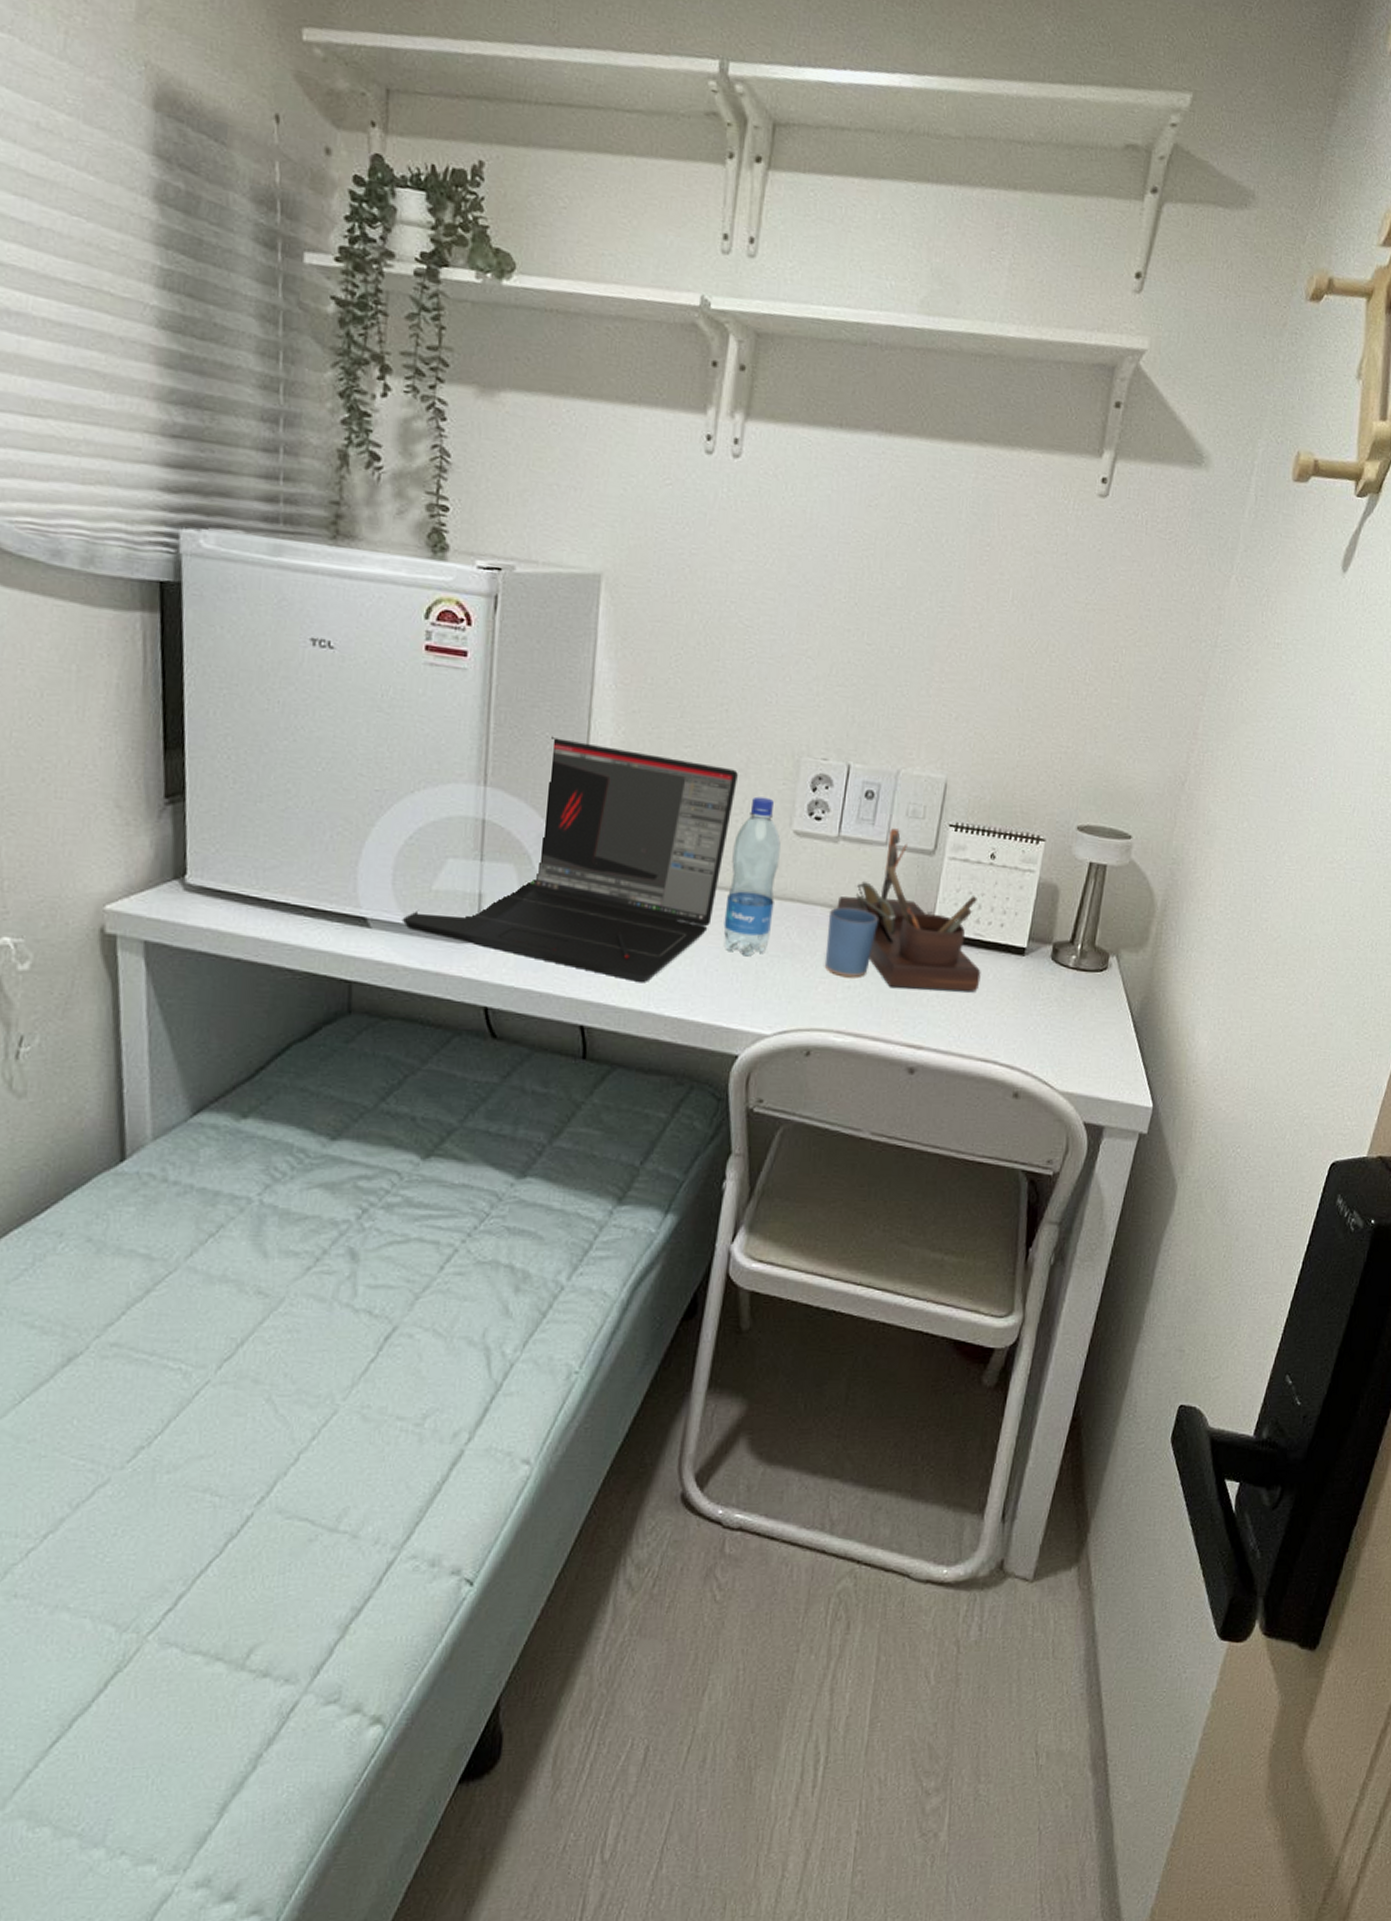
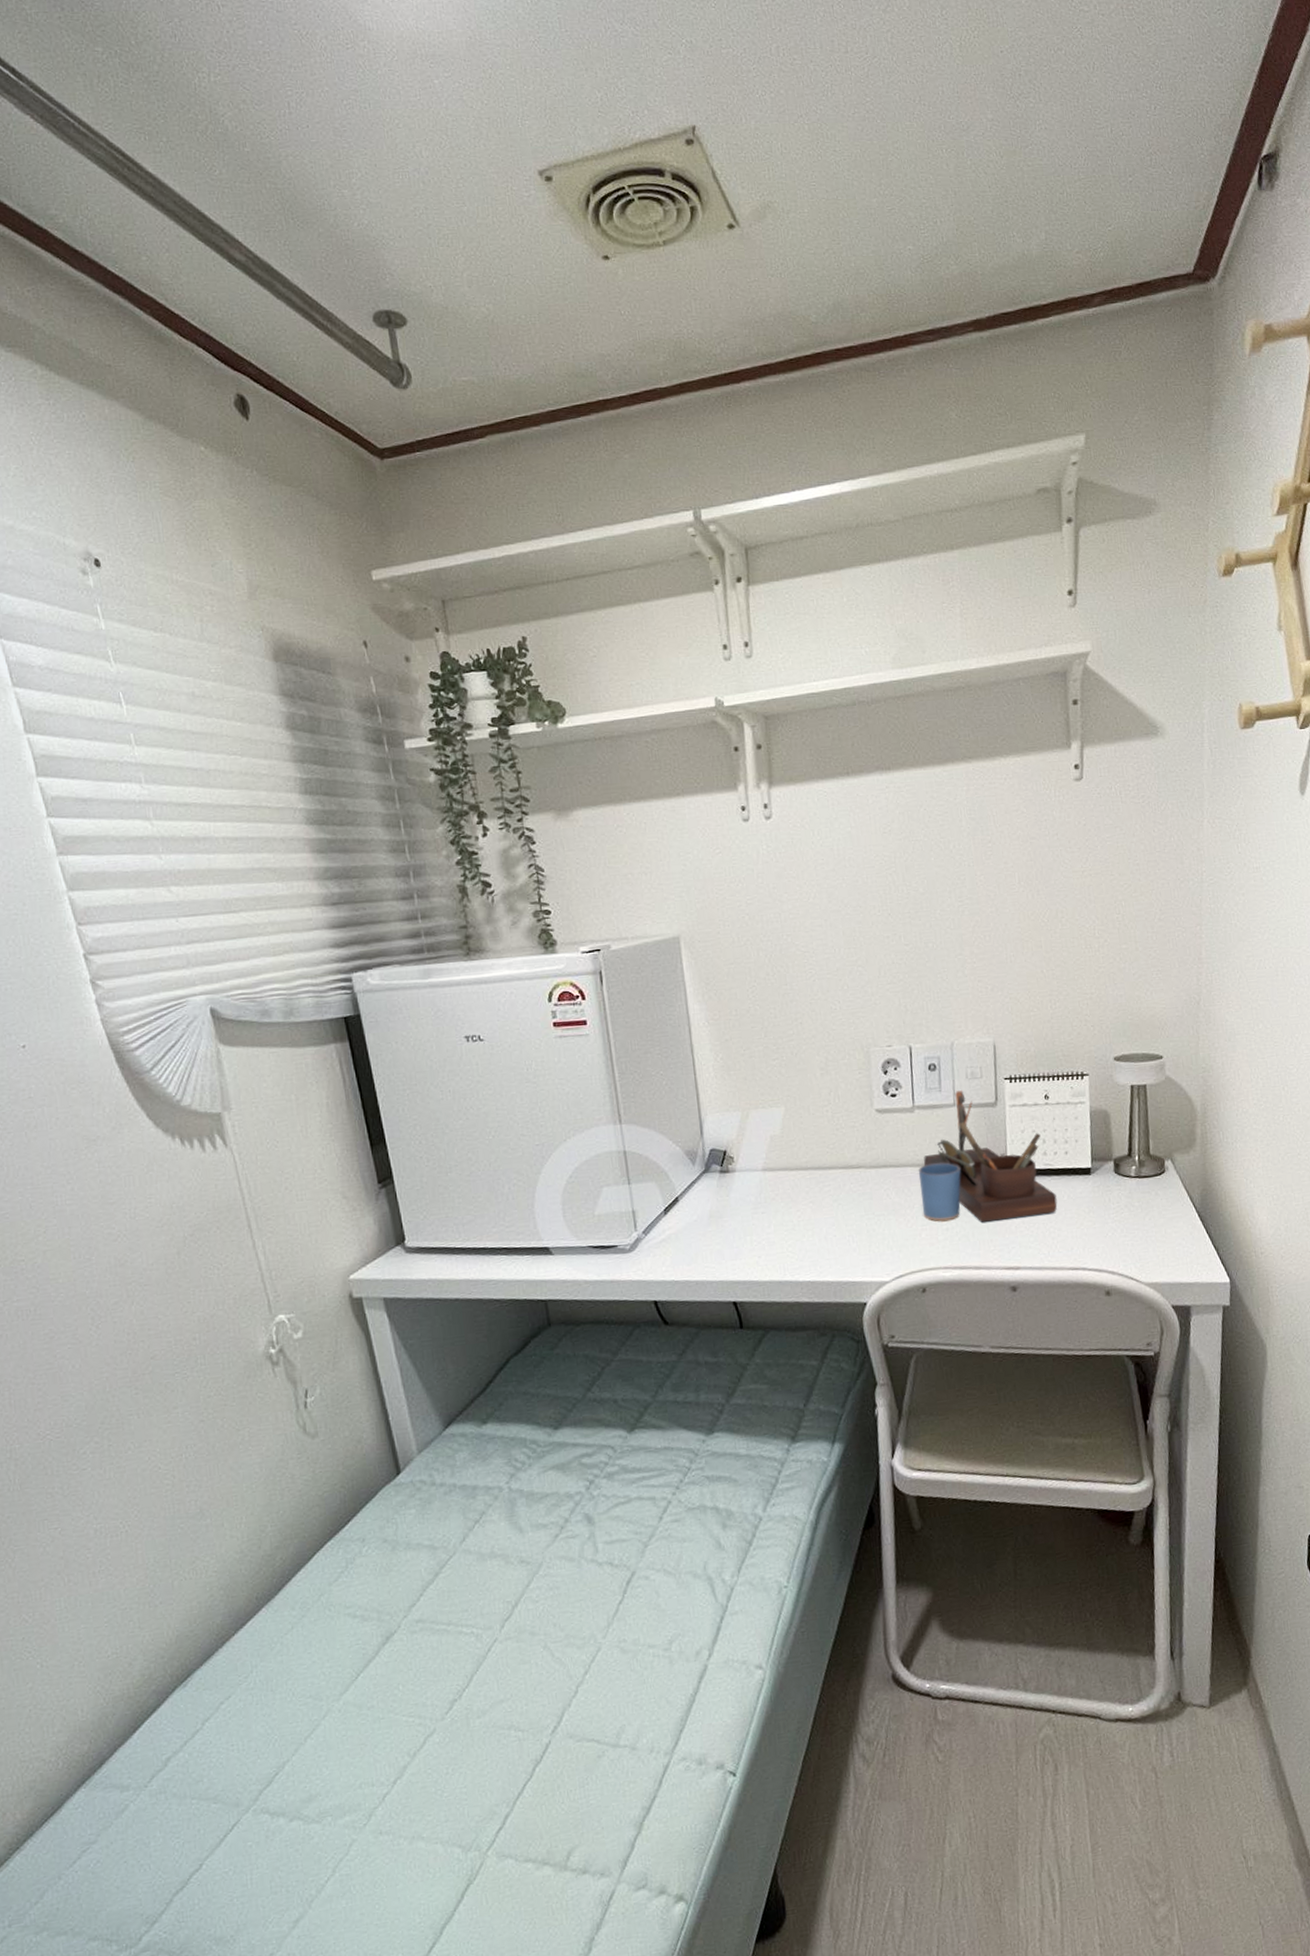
laptop: present [402,737,738,982] -> none [576,1069,823,1258]
bottle: present [723,796,781,957] -> none [828,1087,873,1220]

